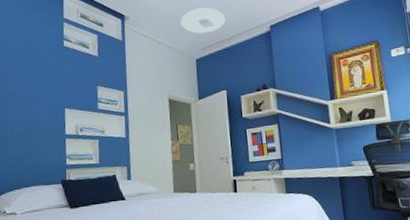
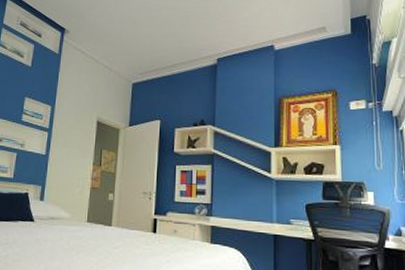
ceiling light: present [180,7,225,34] -> none [122,31,170,58]

